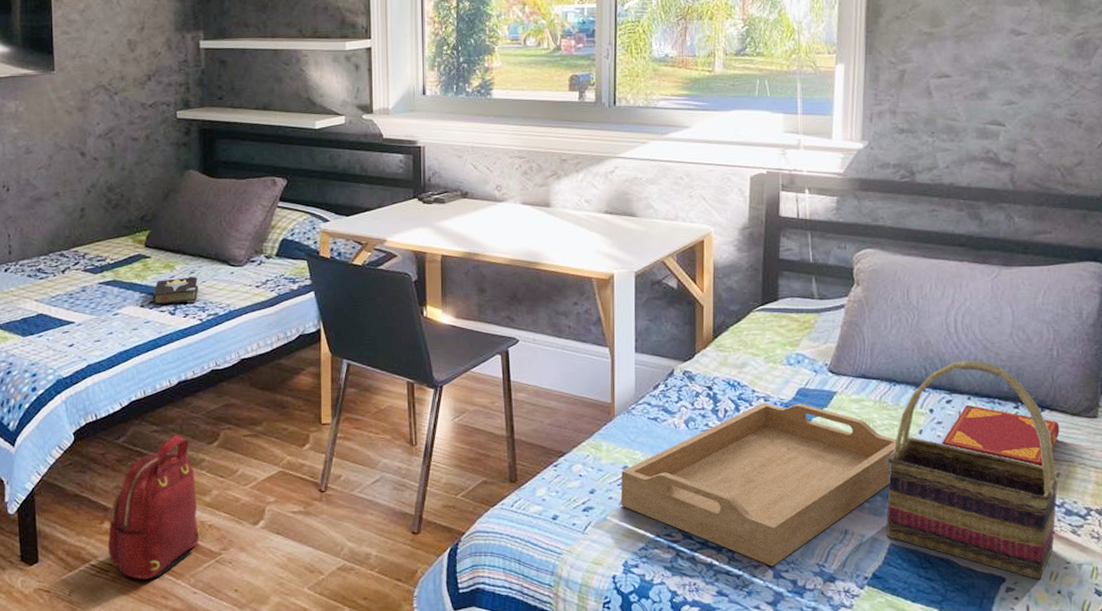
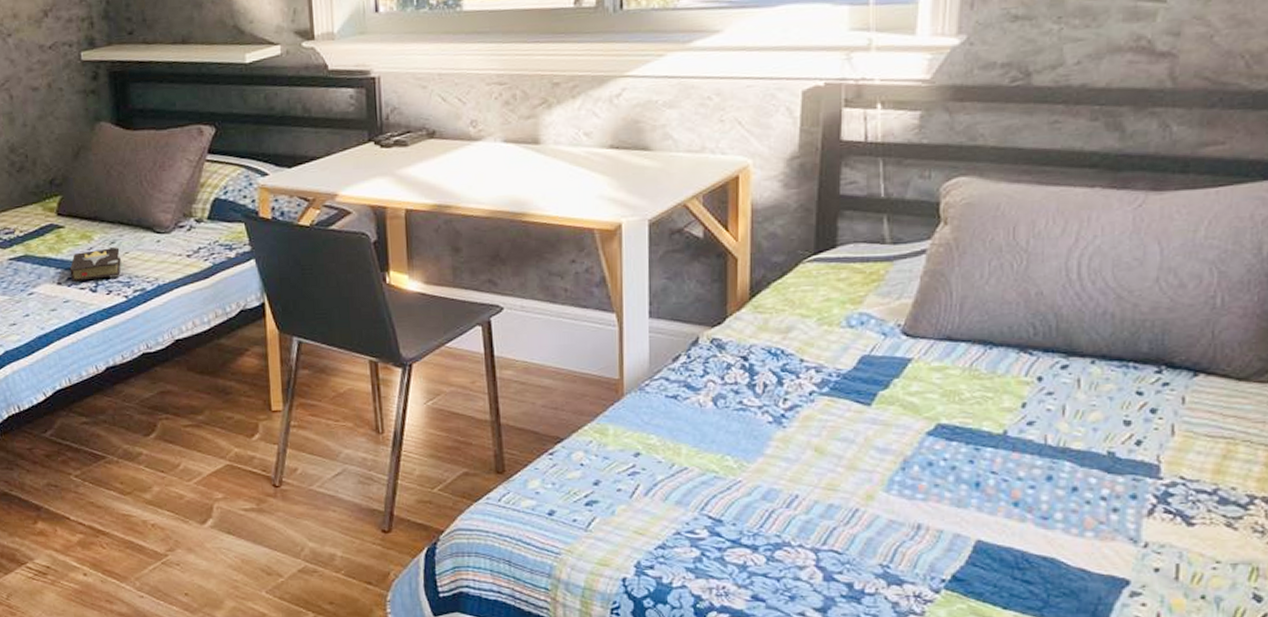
backpack: present [107,435,201,580] -> none [43,426,143,583]
serving tray: present [620,403,903,567] -> none [631,374,999,568]
woven basket: present [886,360,1062,580] -> none [972,313,1217,583]
hardback book: present [942,405,1060,466] -> none [1052,371,1218,445]

